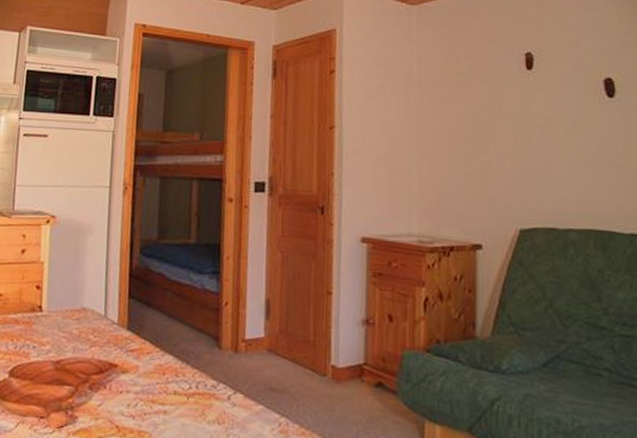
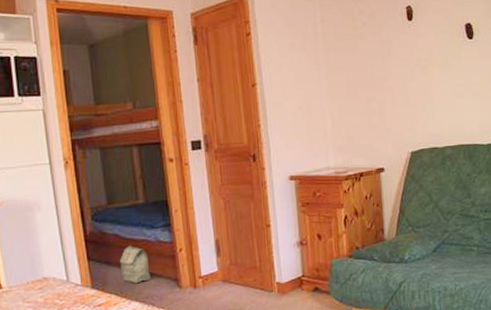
bag: none [160,289,190,334] -> present [119,246,151,284]

